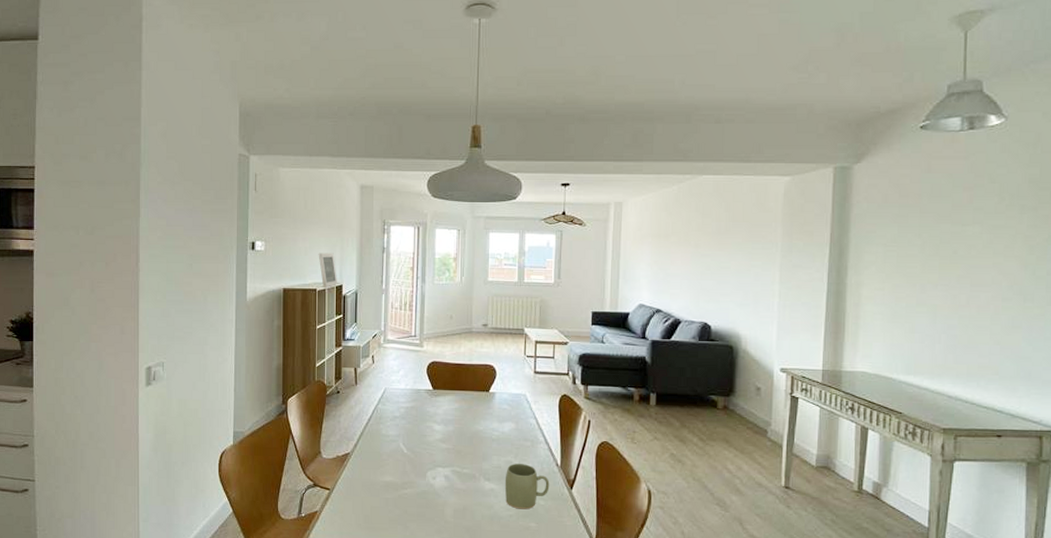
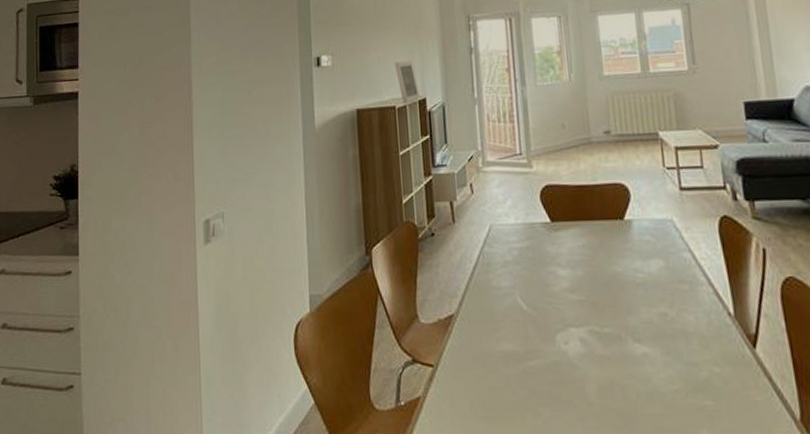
mug: present [504,464,550,510] -> none [660,316,724,381]

